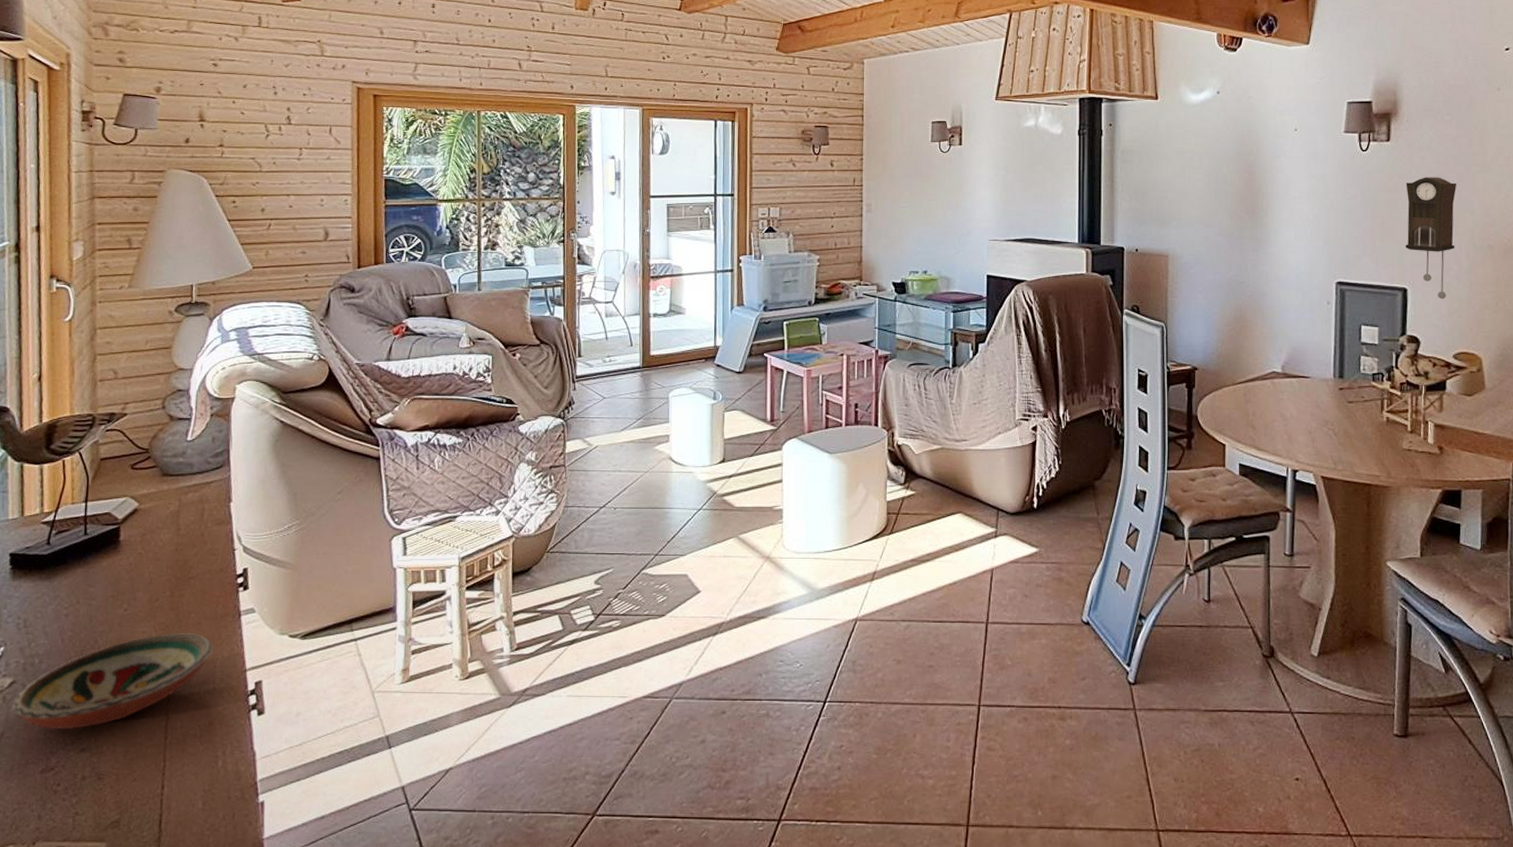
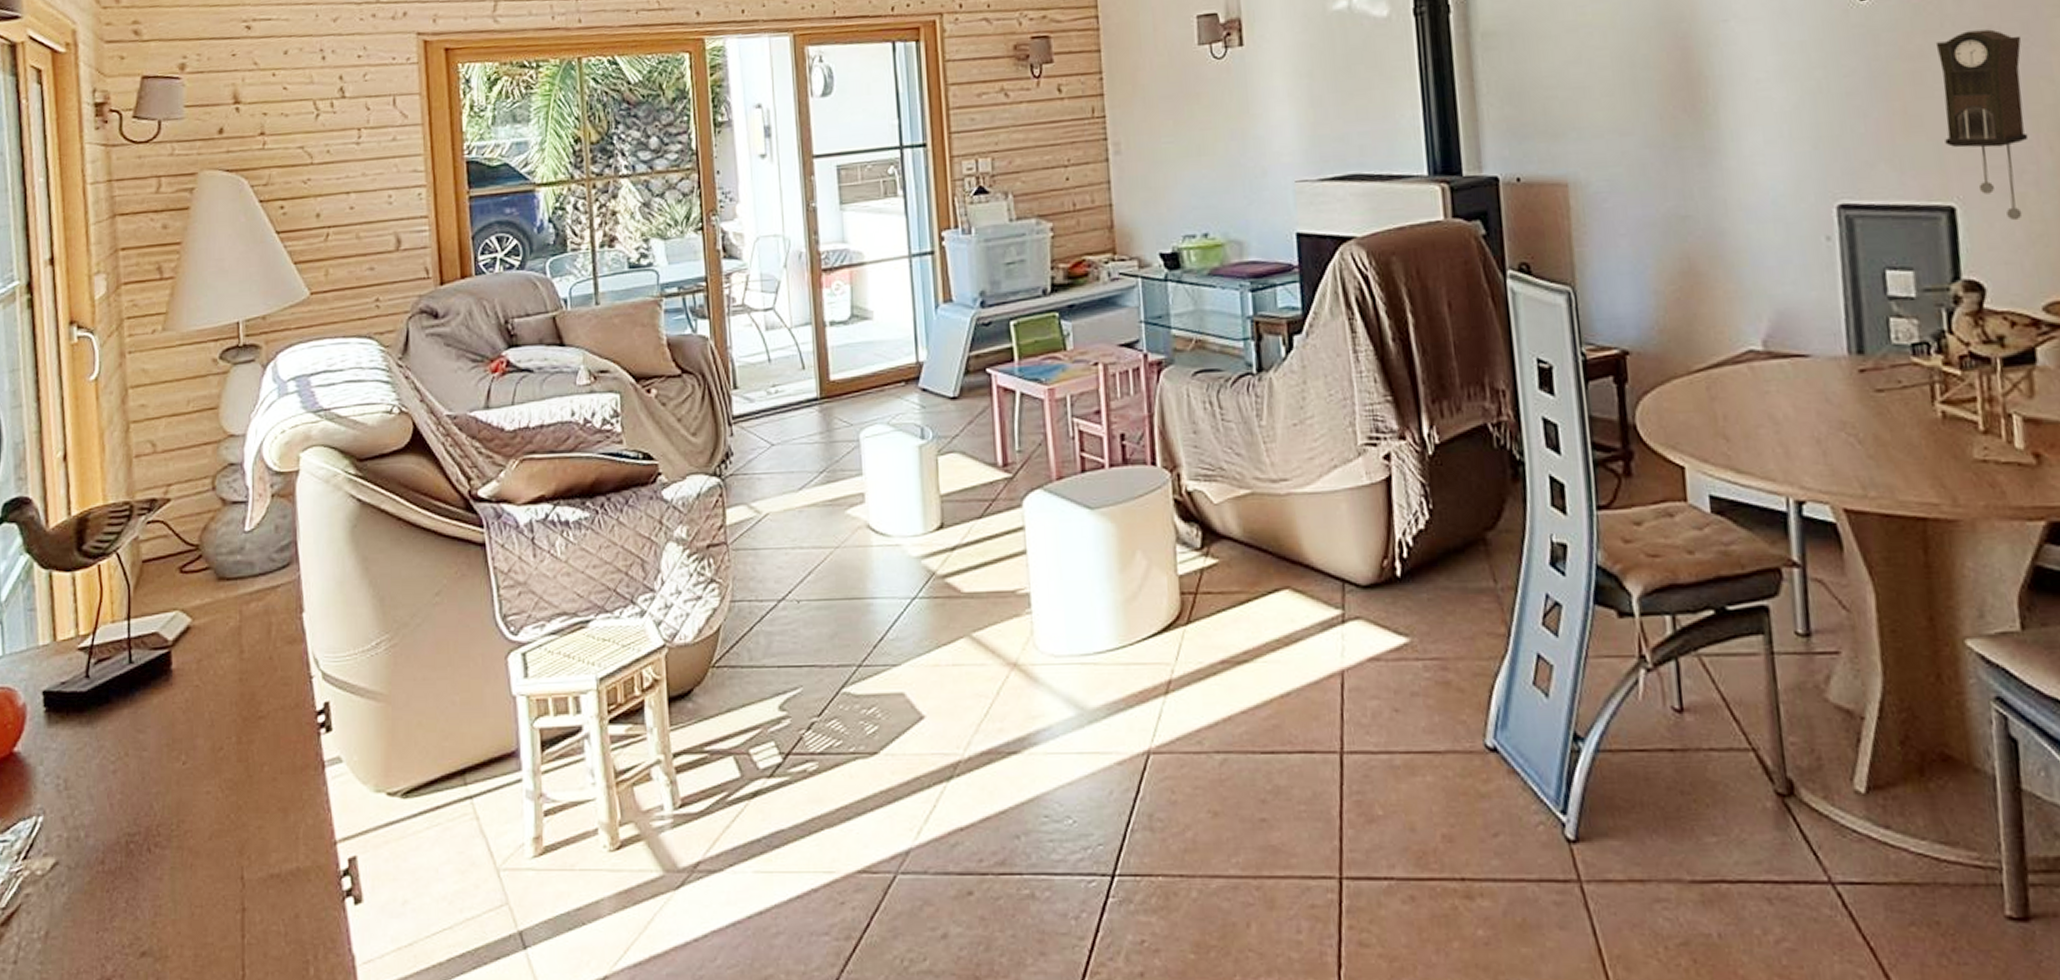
decorative bowl: present [12,632,213,730] -> none [56,791,293,927]

